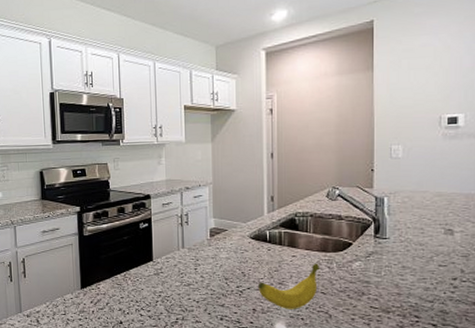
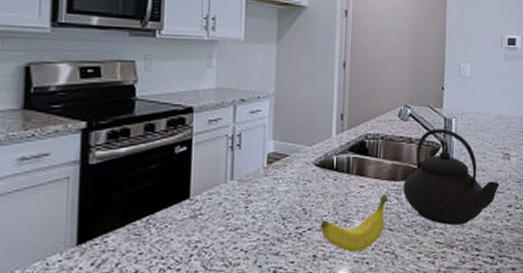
teapot: none [334,206,442,294] -> present [403,129,500,226]

